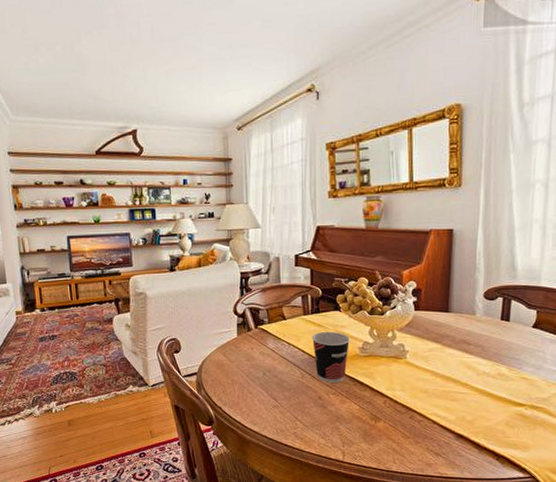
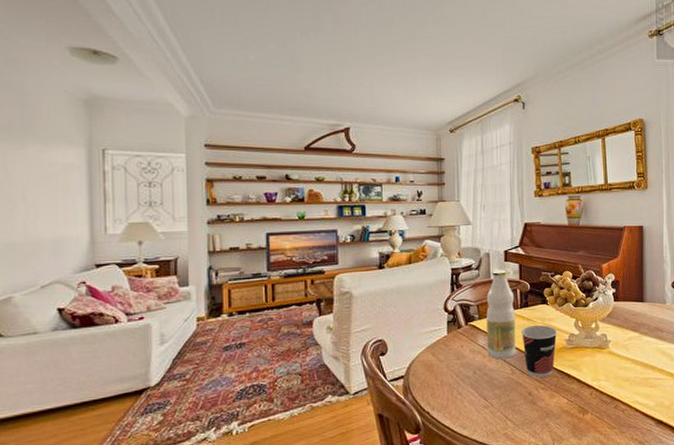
bottle: none [276,274,306,363] -> present [486,269,516,360]

